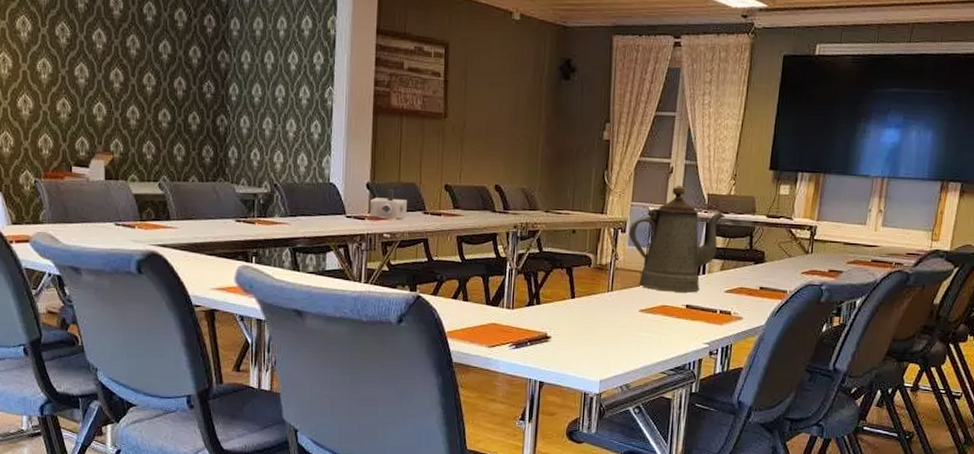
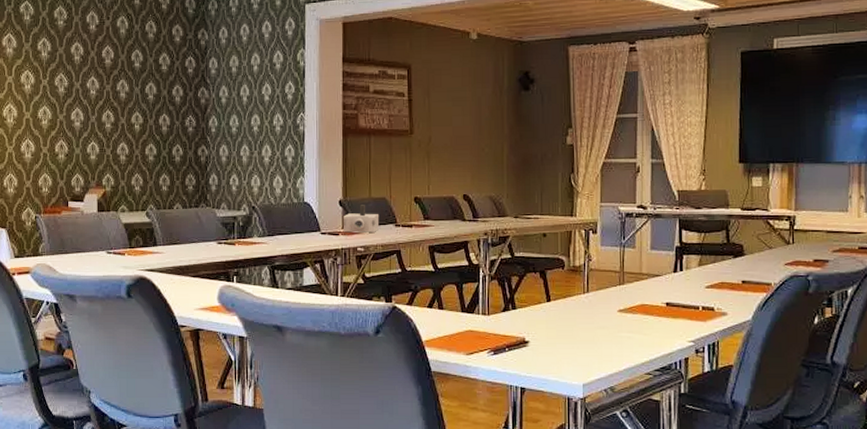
coffee pot: present [628,185,726,293] -> none [600,183,698,290]

